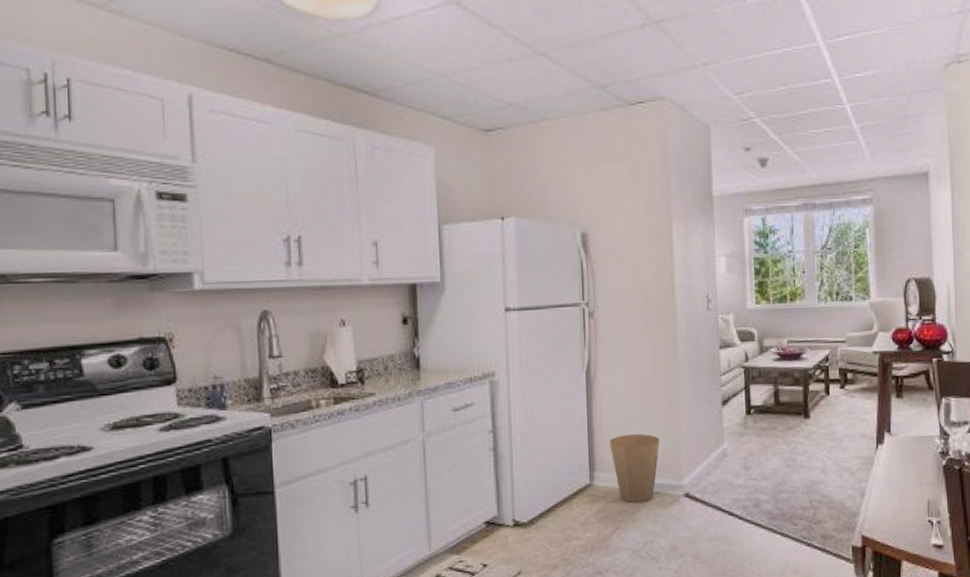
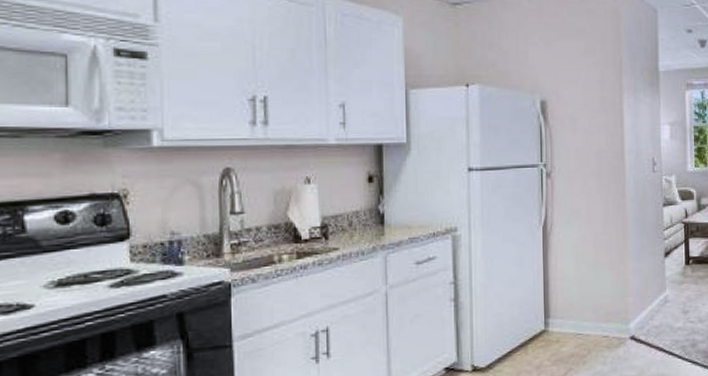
trash can: present [609,434,660,503] -> none [563,283,609,347]

